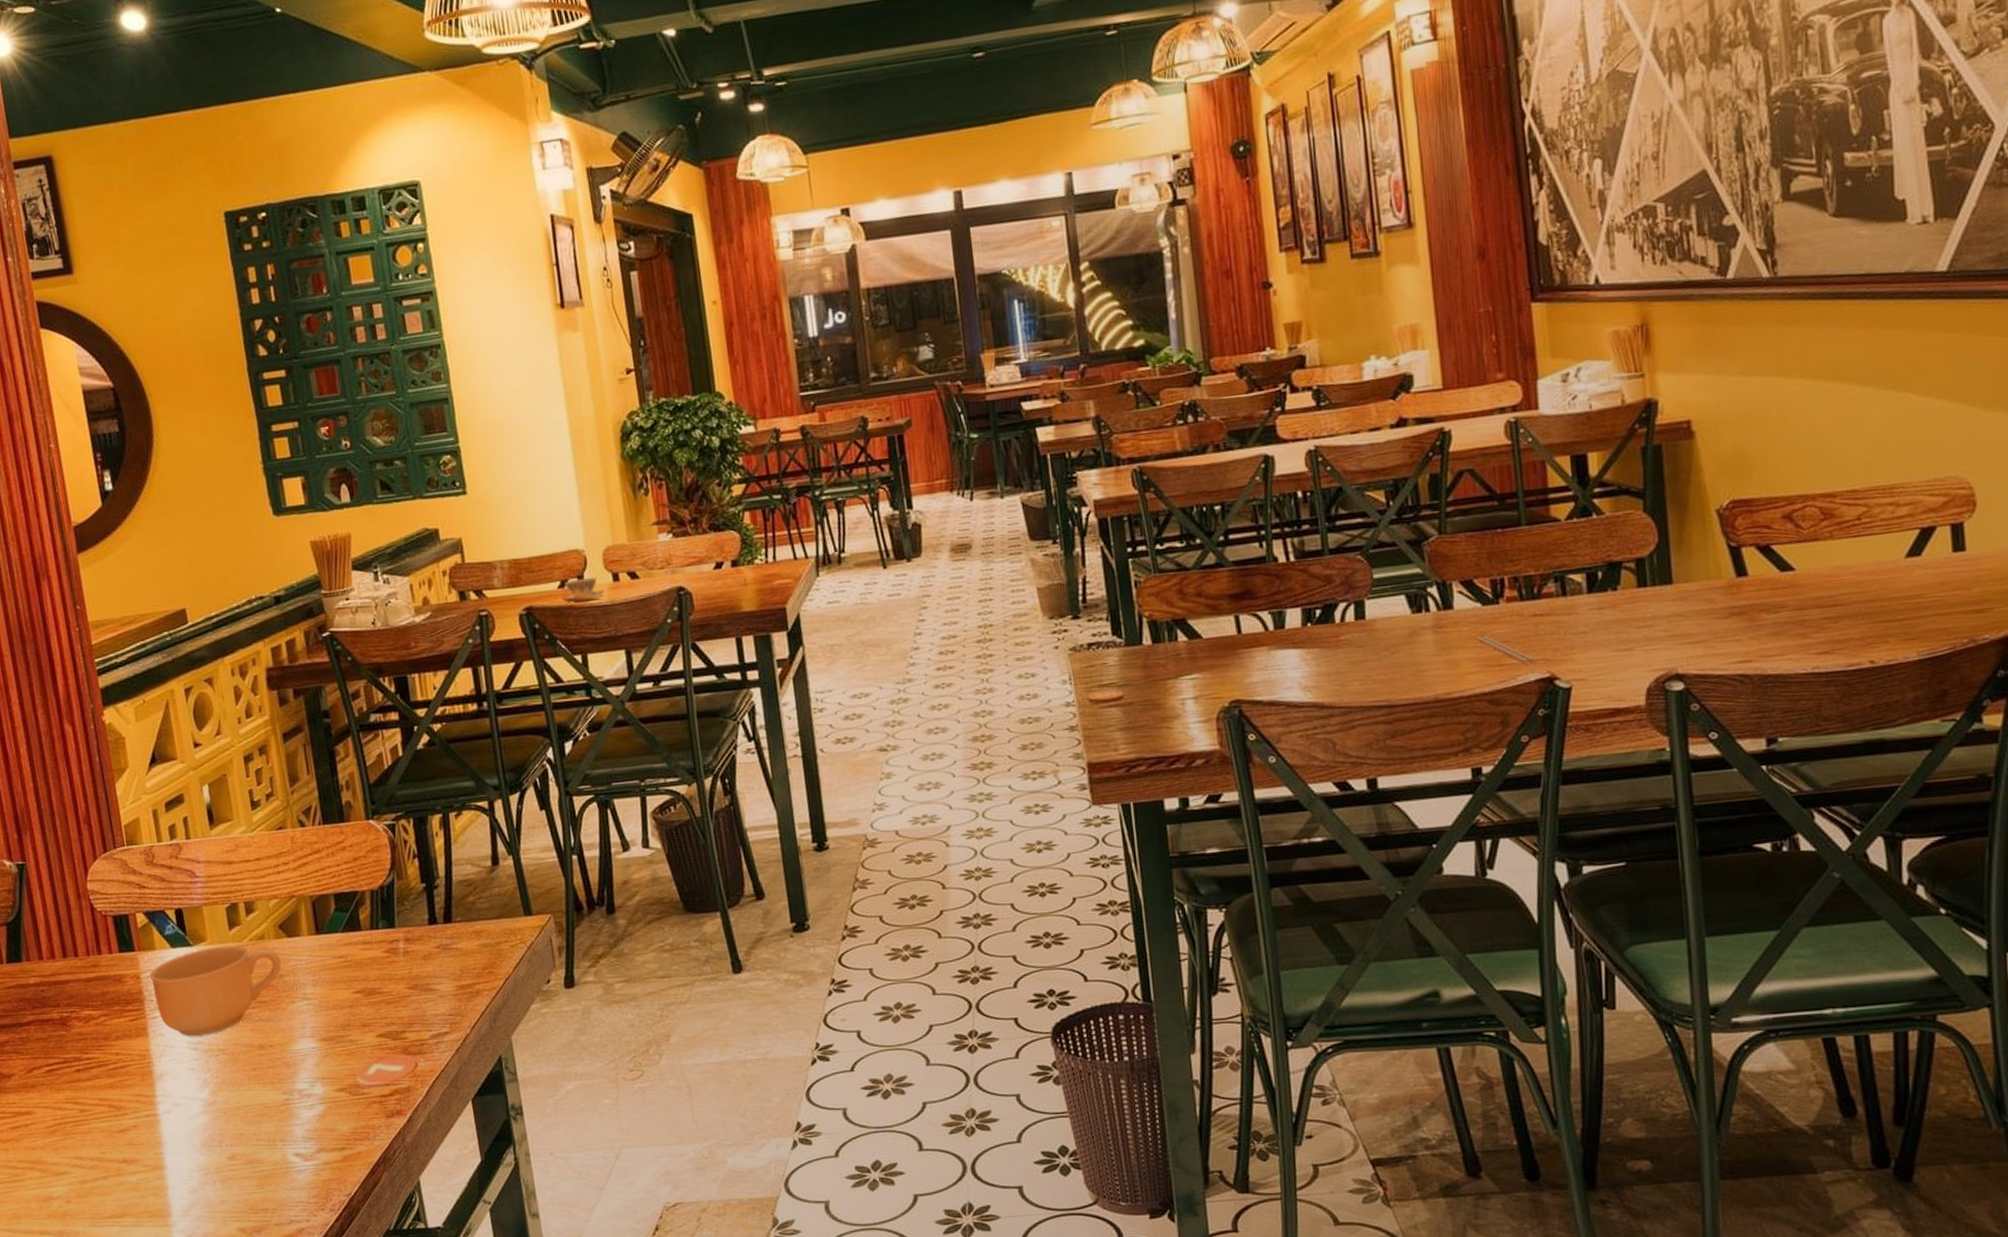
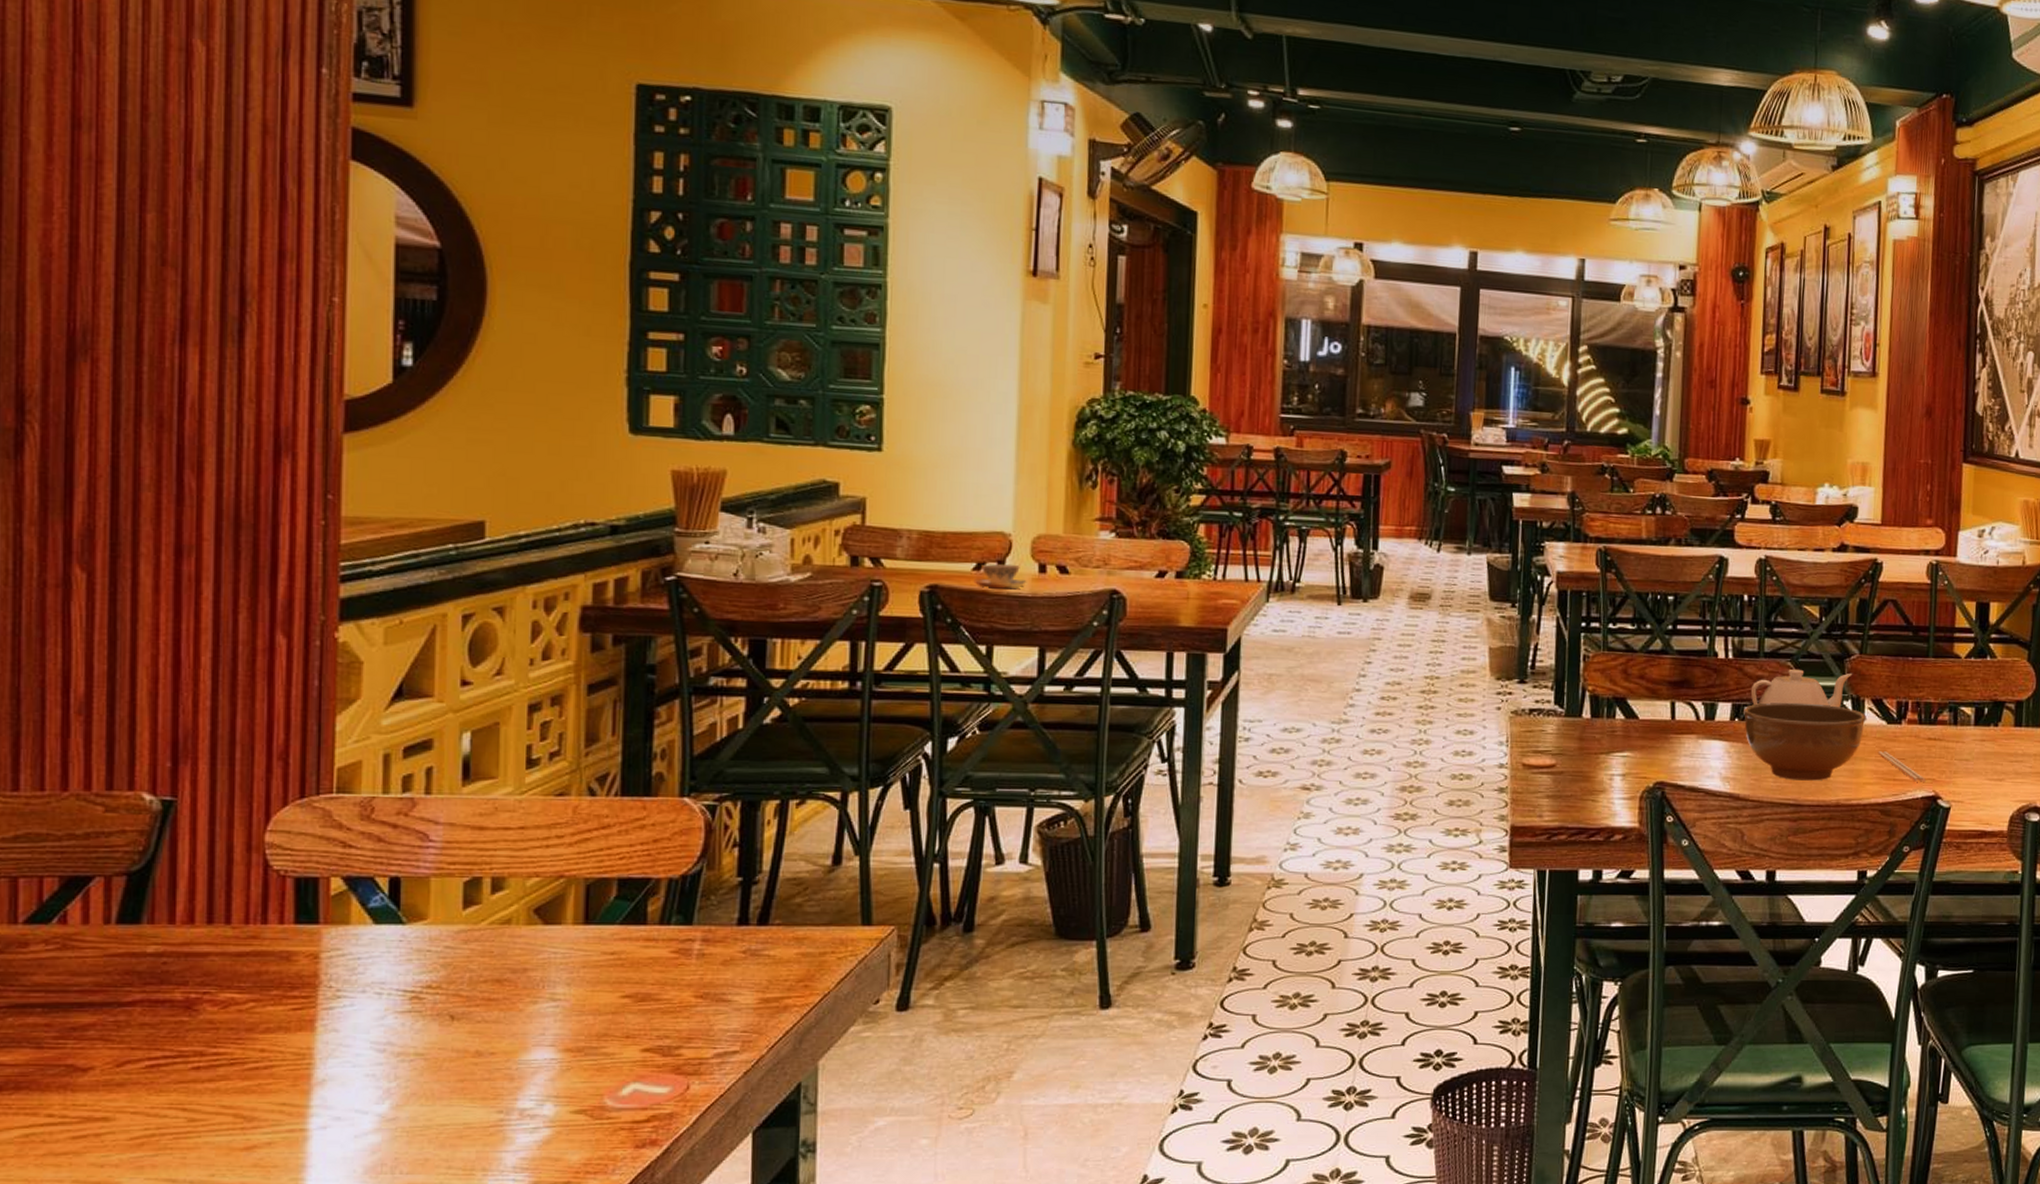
teacup: present [149,945,282,1037] -> none [334,927,529,1036]
soup bowl: none [1314,594,1457,680] -> present [1742,702,1866,781]
teakettle: none [1319,556,1434,607] -> present [1750,668,1853,708]

